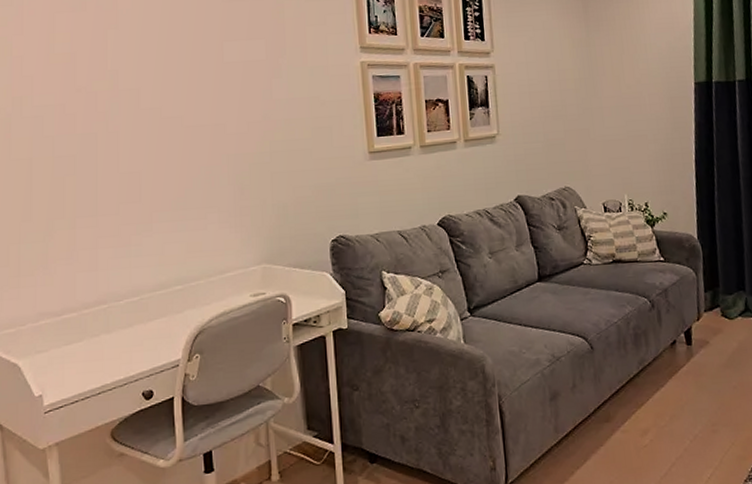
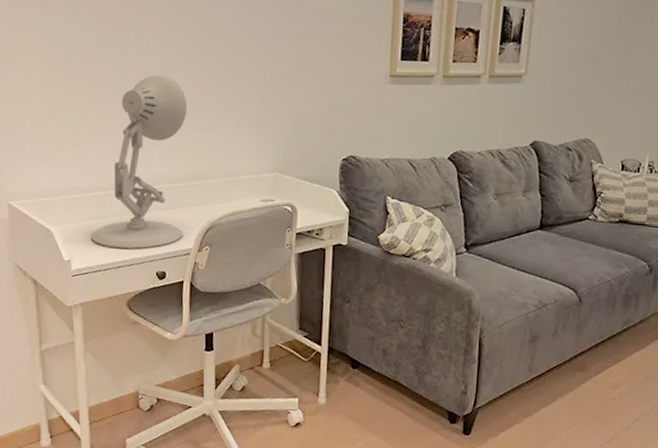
desk lamp: none [64,182,170,374] -> present [90,75,188,250]

